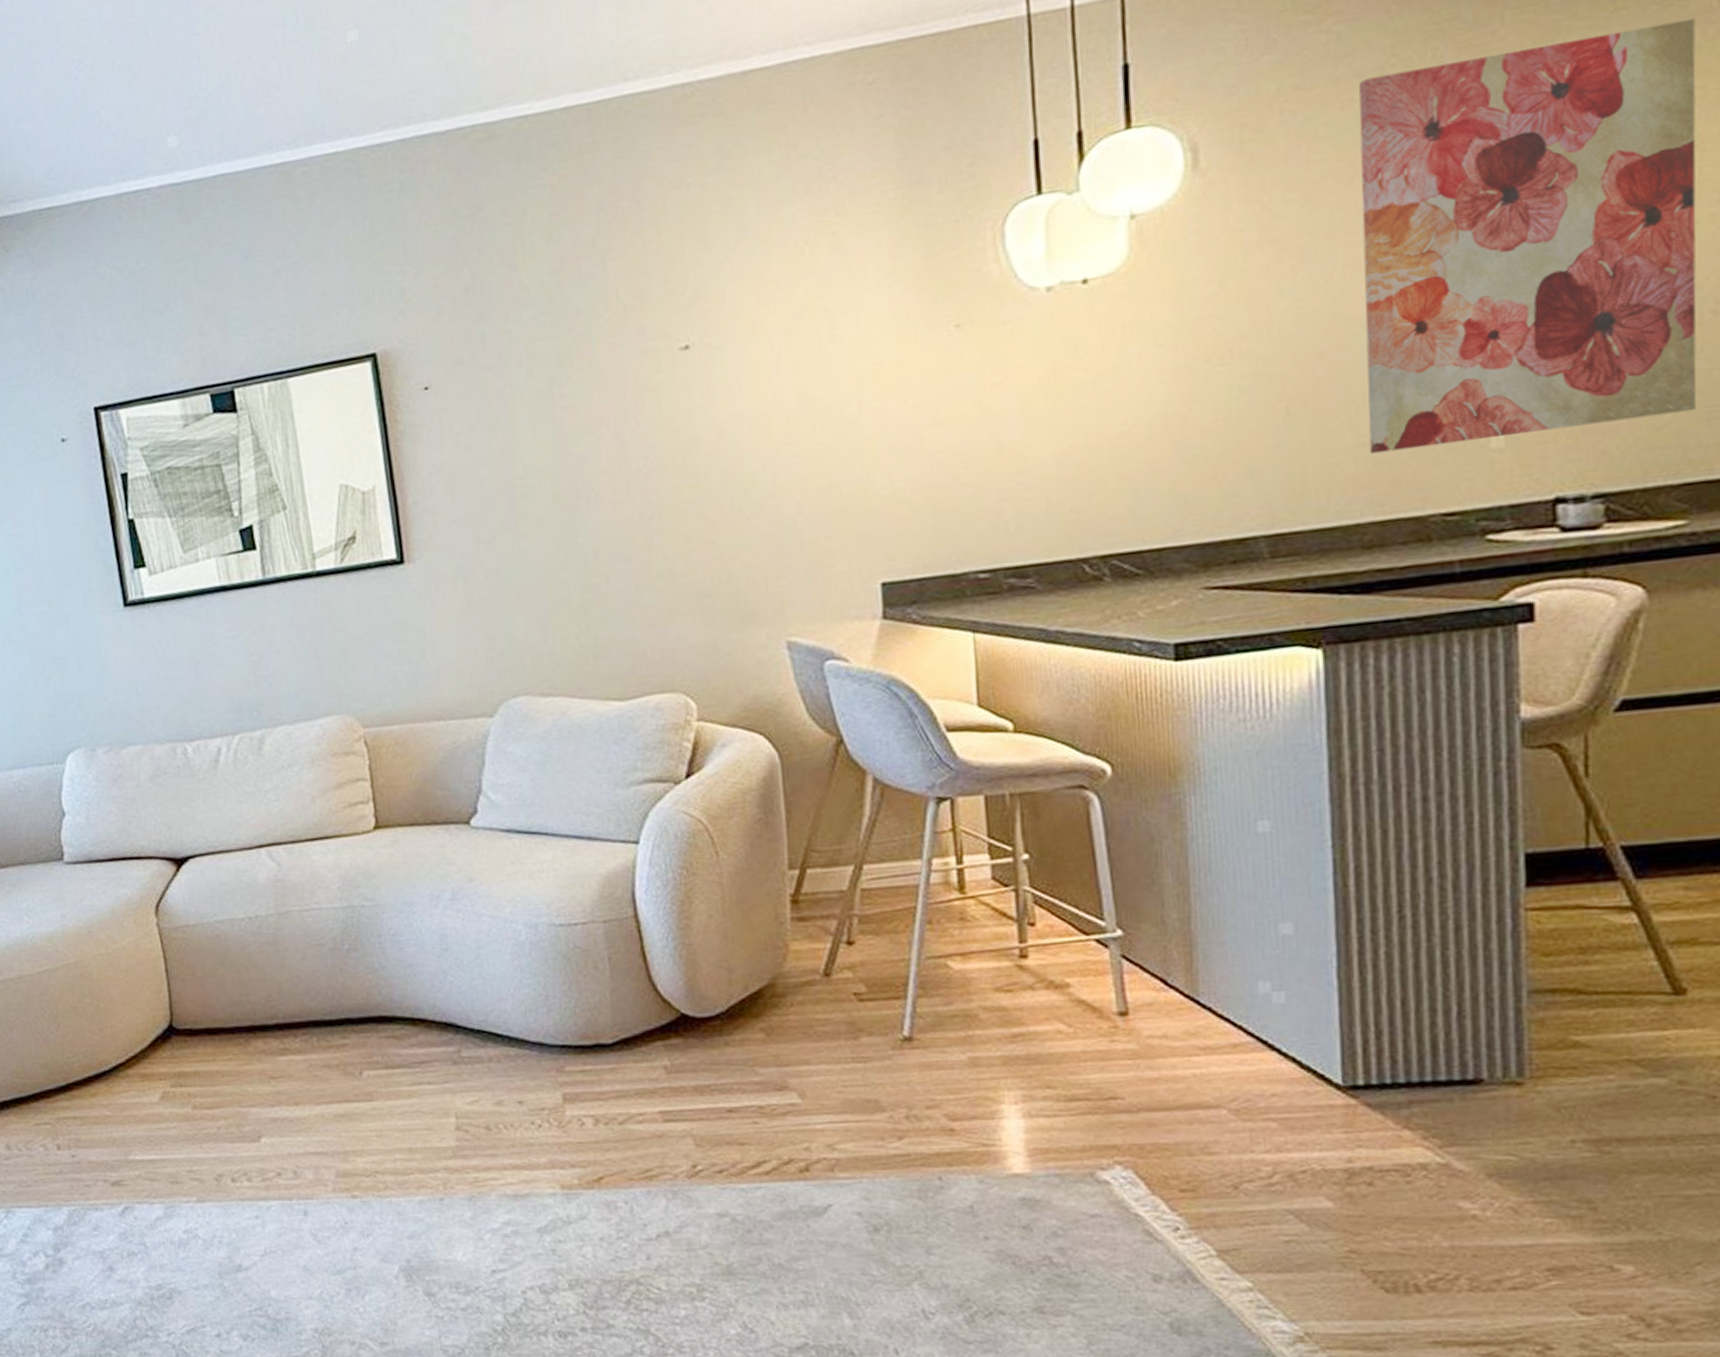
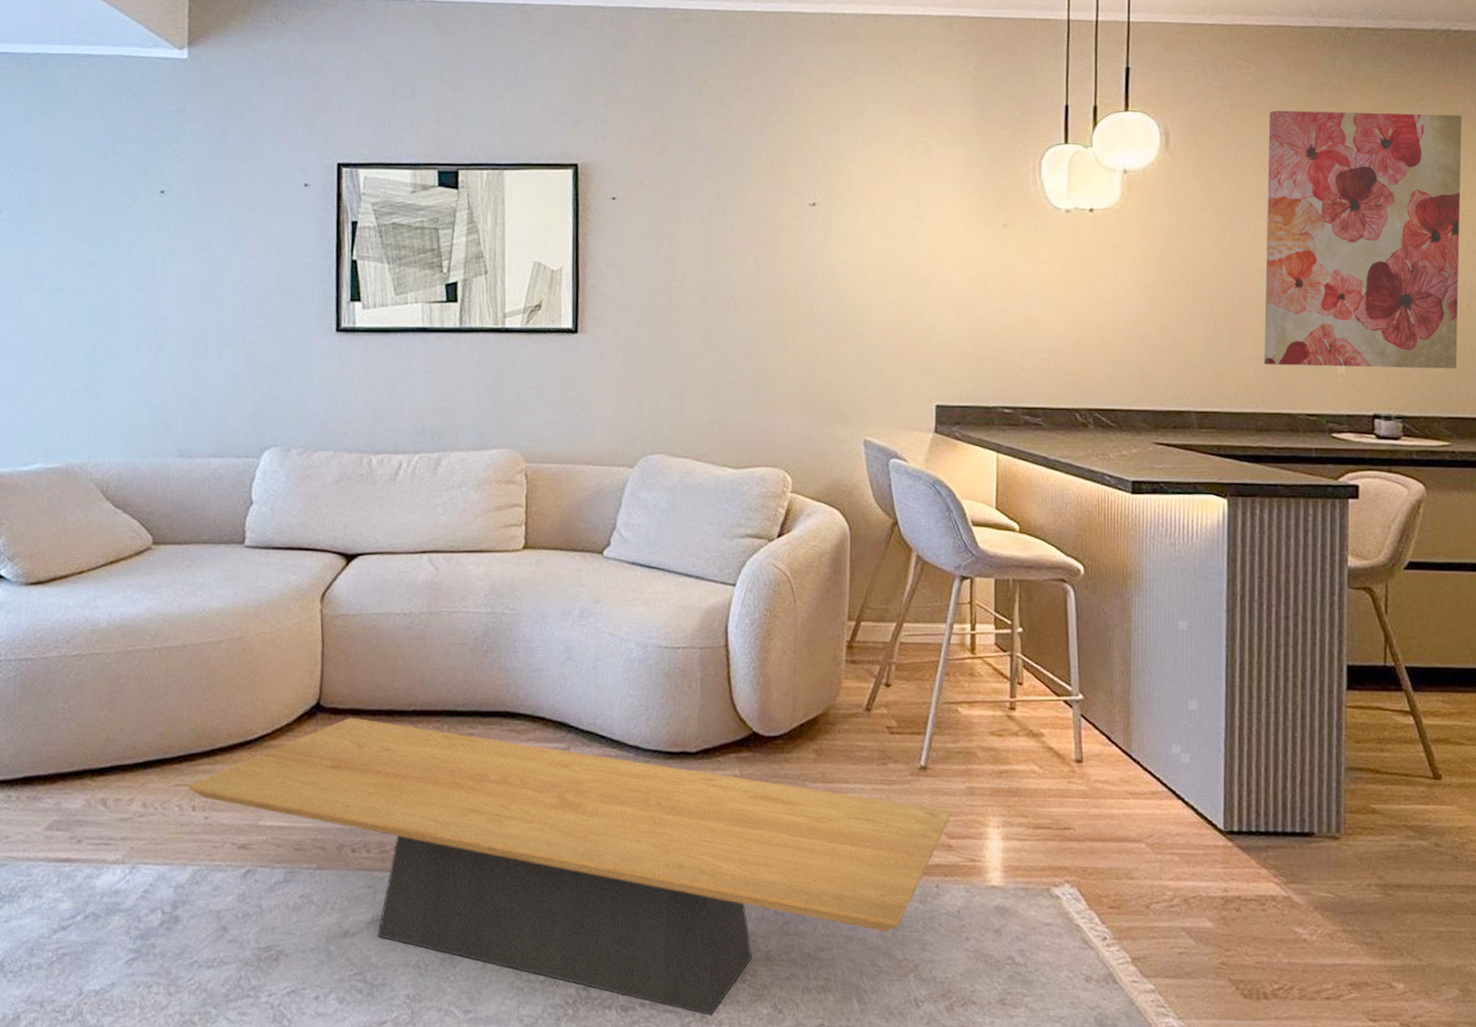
coffee table: none [49,1037,952,1338] -> present [188,717,952,1016]

